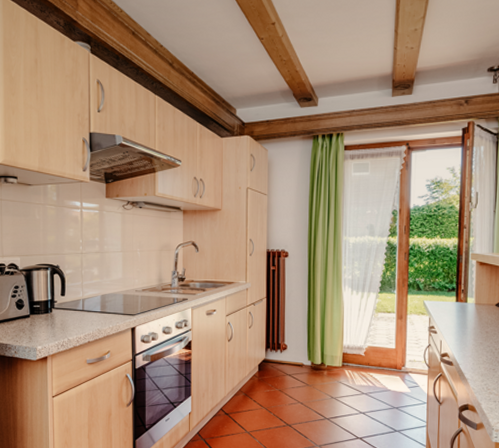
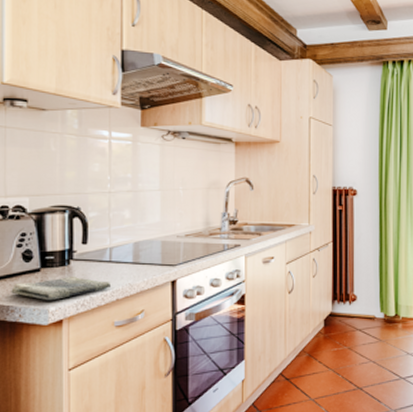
dish towel: none [8,321,84,341] -> present [11,276,112,301]

